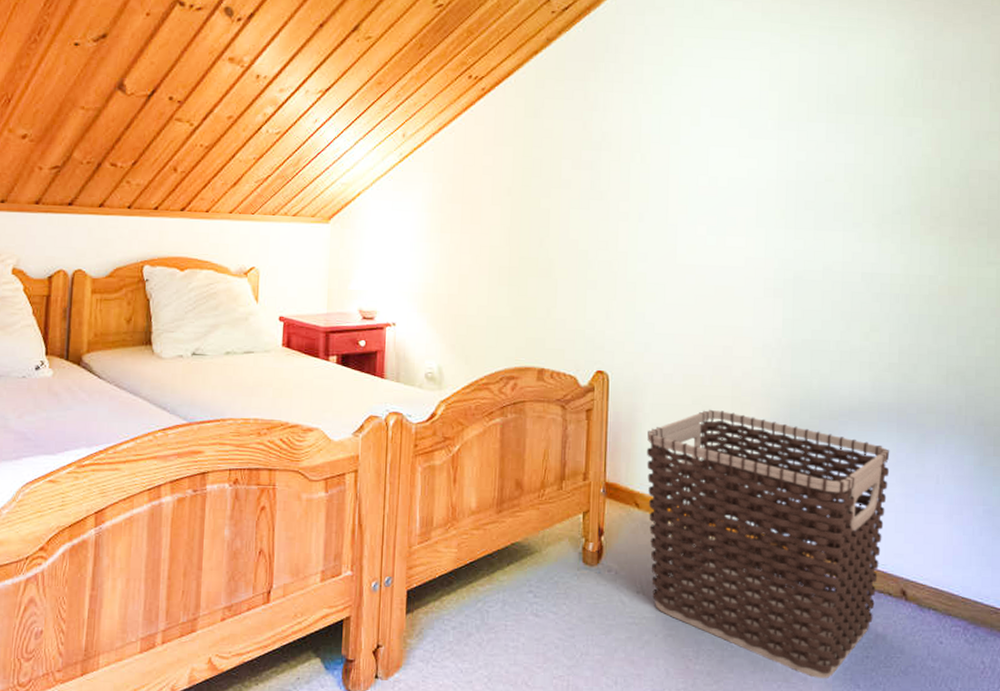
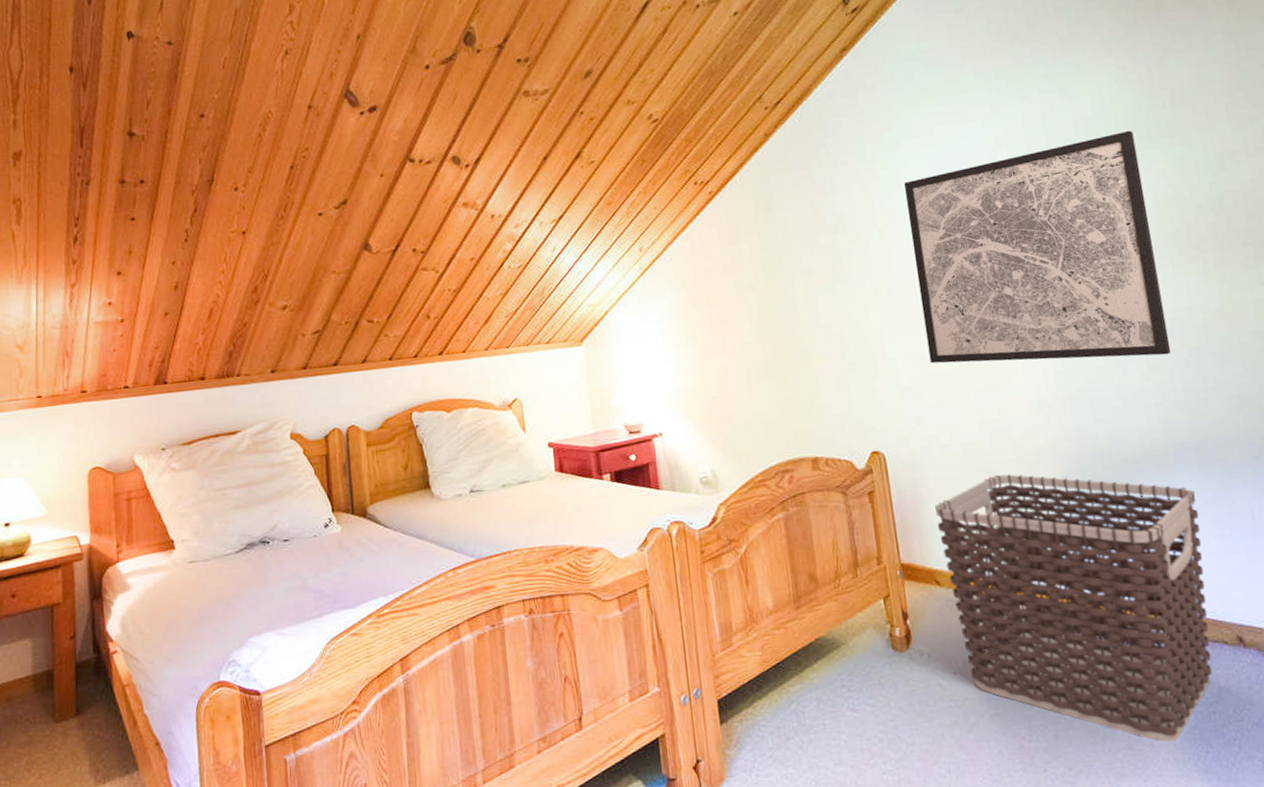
wall art: none [668,95,900,318] -> present [904,130,1171,364]

